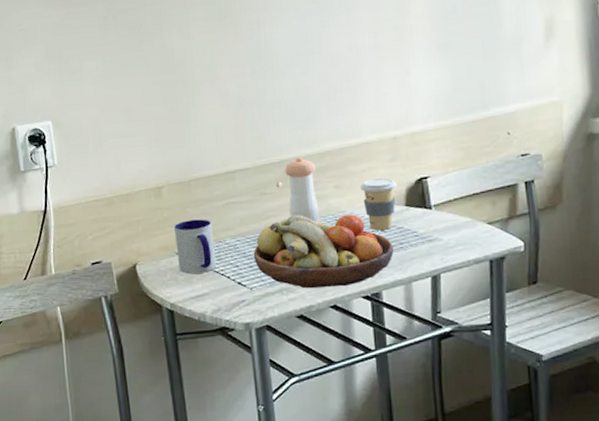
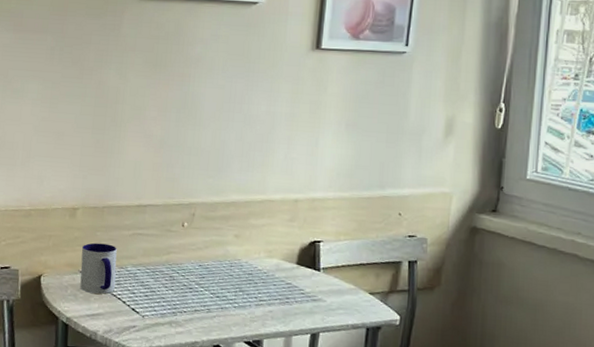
fruit bowl: present [253,214,394,289] -> none [150,255,281,329]
pepper shaker: present [285,157,321,223] -> none [189,202,221,267]
coffee cup: present [360,178,398,231] -> none [258,234,292,284]

